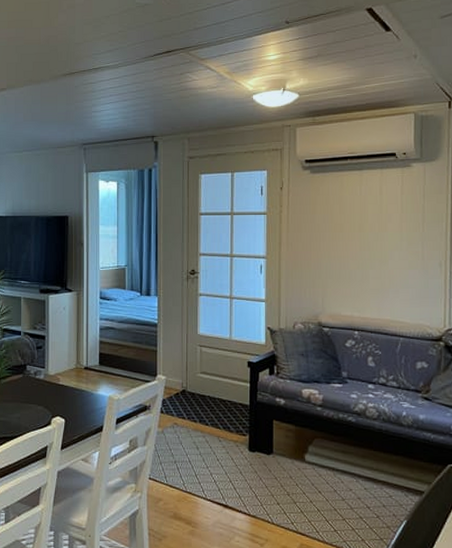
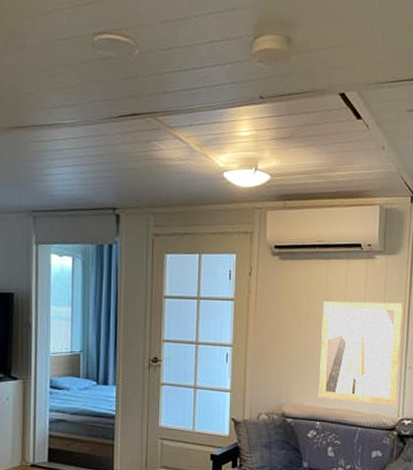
wall art: none [355,210,444,315] -> present [318,301,402,405]

